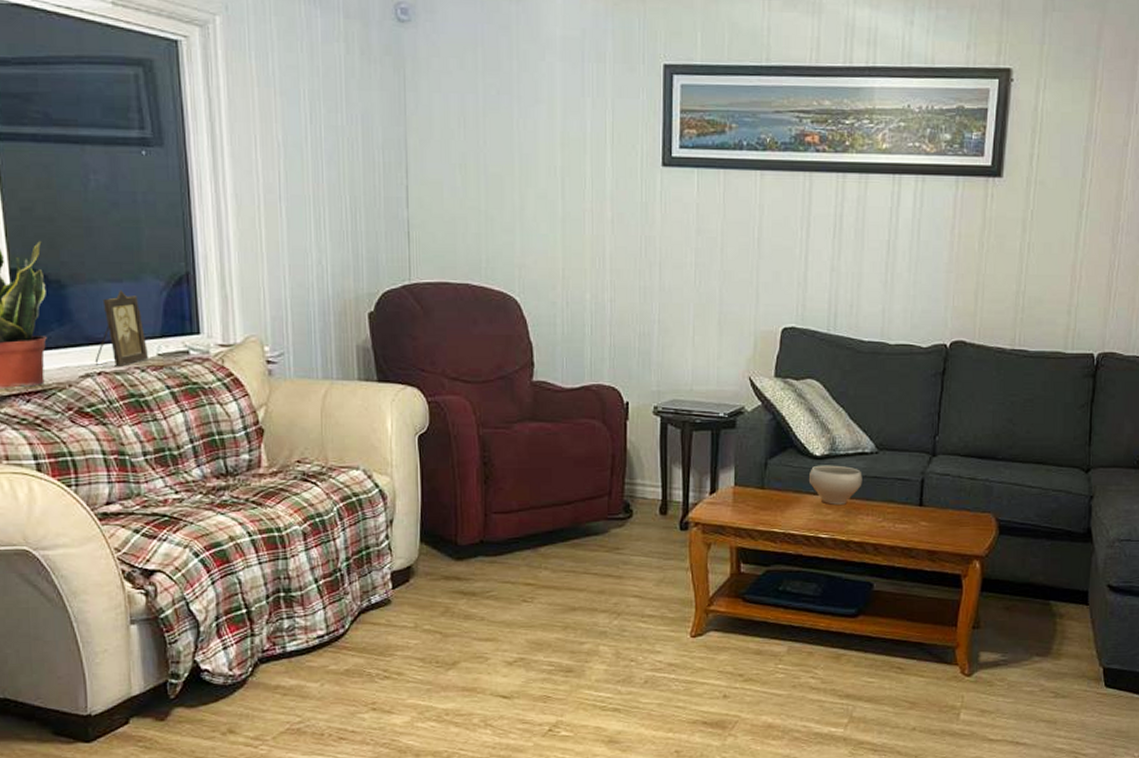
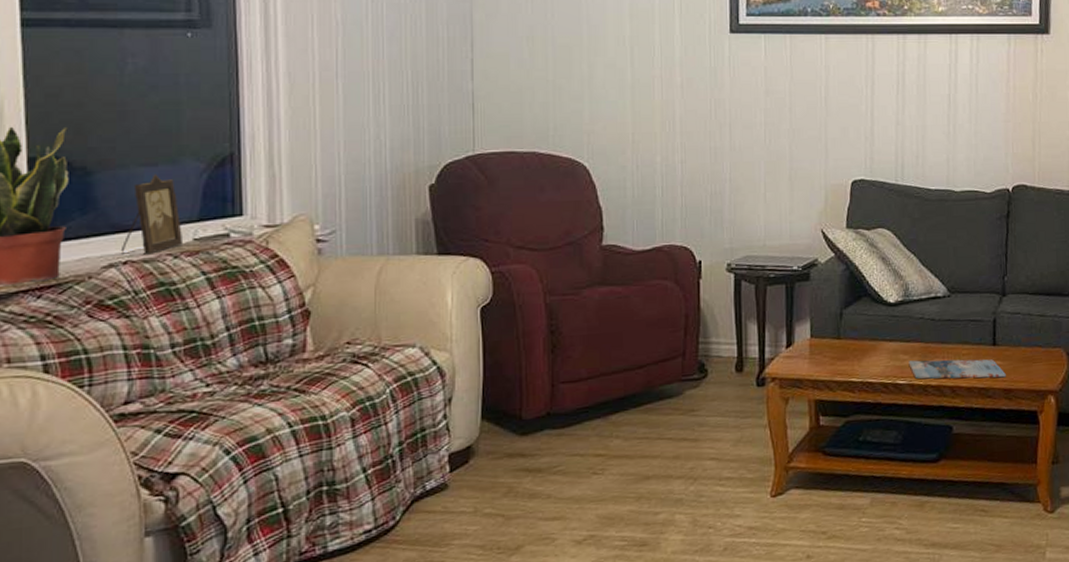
bowl: present [808,465,862,506] -> none [883,310,937,351]
magazine: none [832,515,931,539] -> present [908,359,1006,379]

